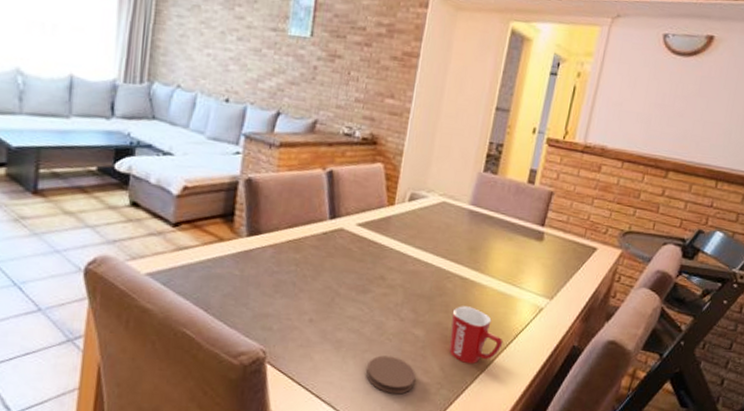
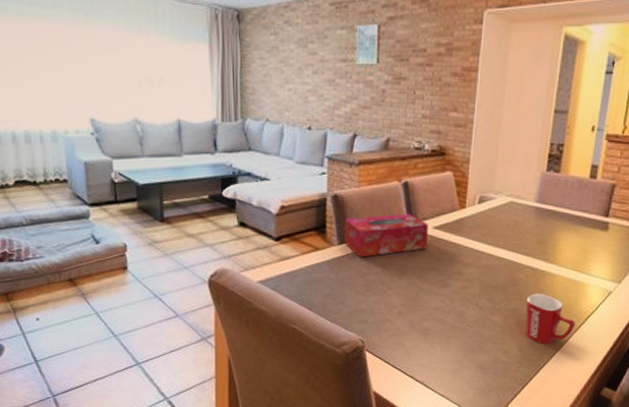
tissue box: none [254,206,353,253] -> present [344,214,429,257]
coaster: present [366,355,416,395] -> none [452,340,497,373]

